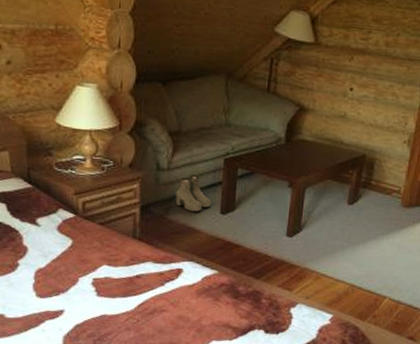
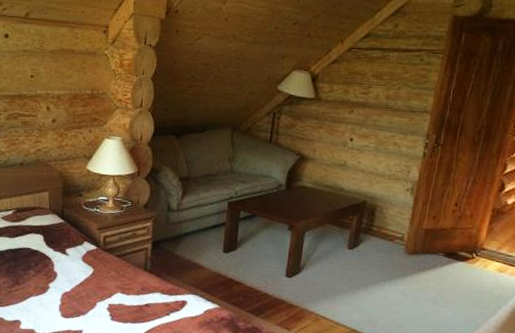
boots: present [175,174,212,212] -> none [183,215,216,250]

